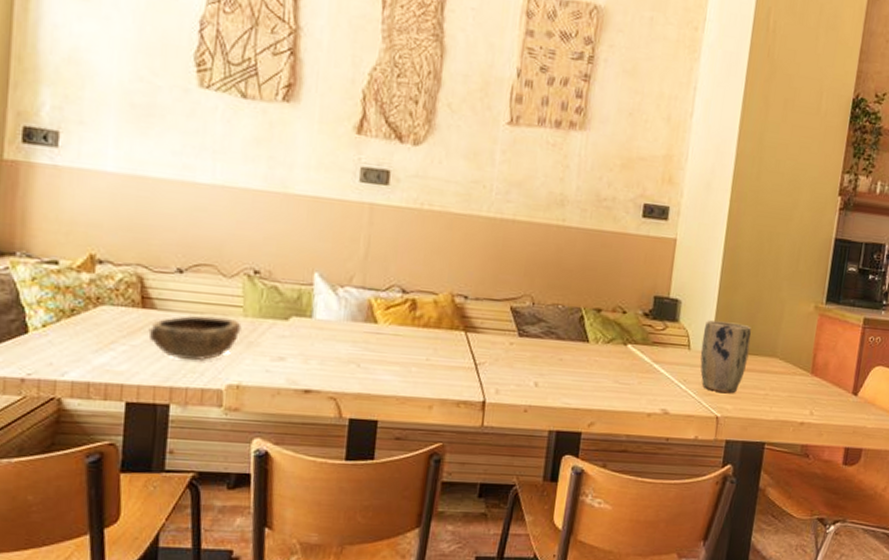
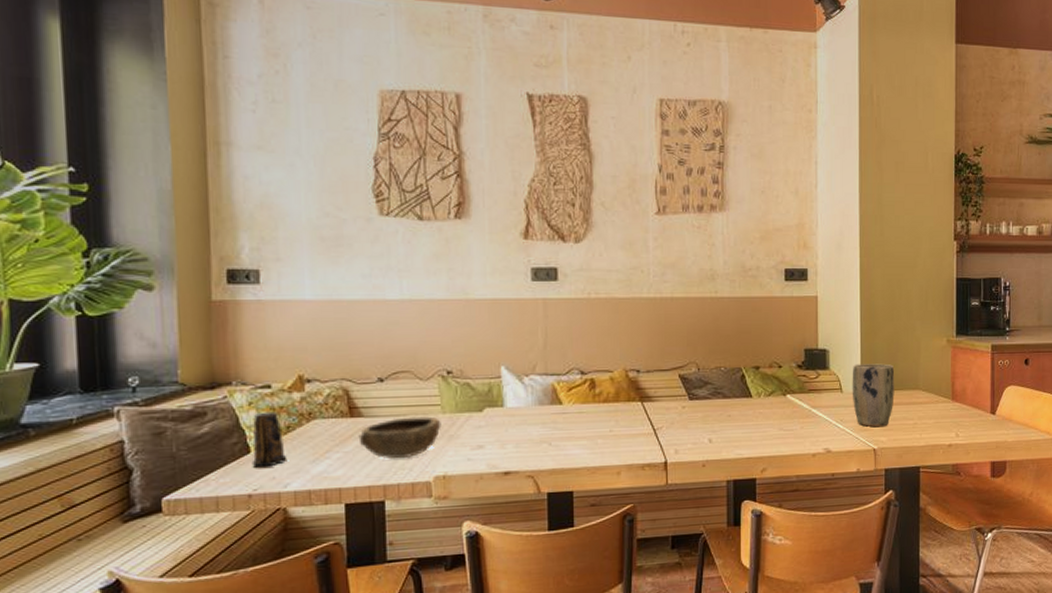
candle: none [28,290,68,351] -> present [252,411,287,468]

